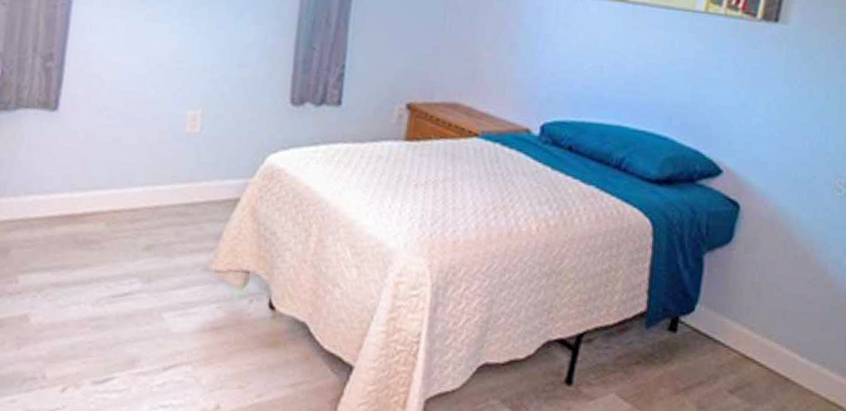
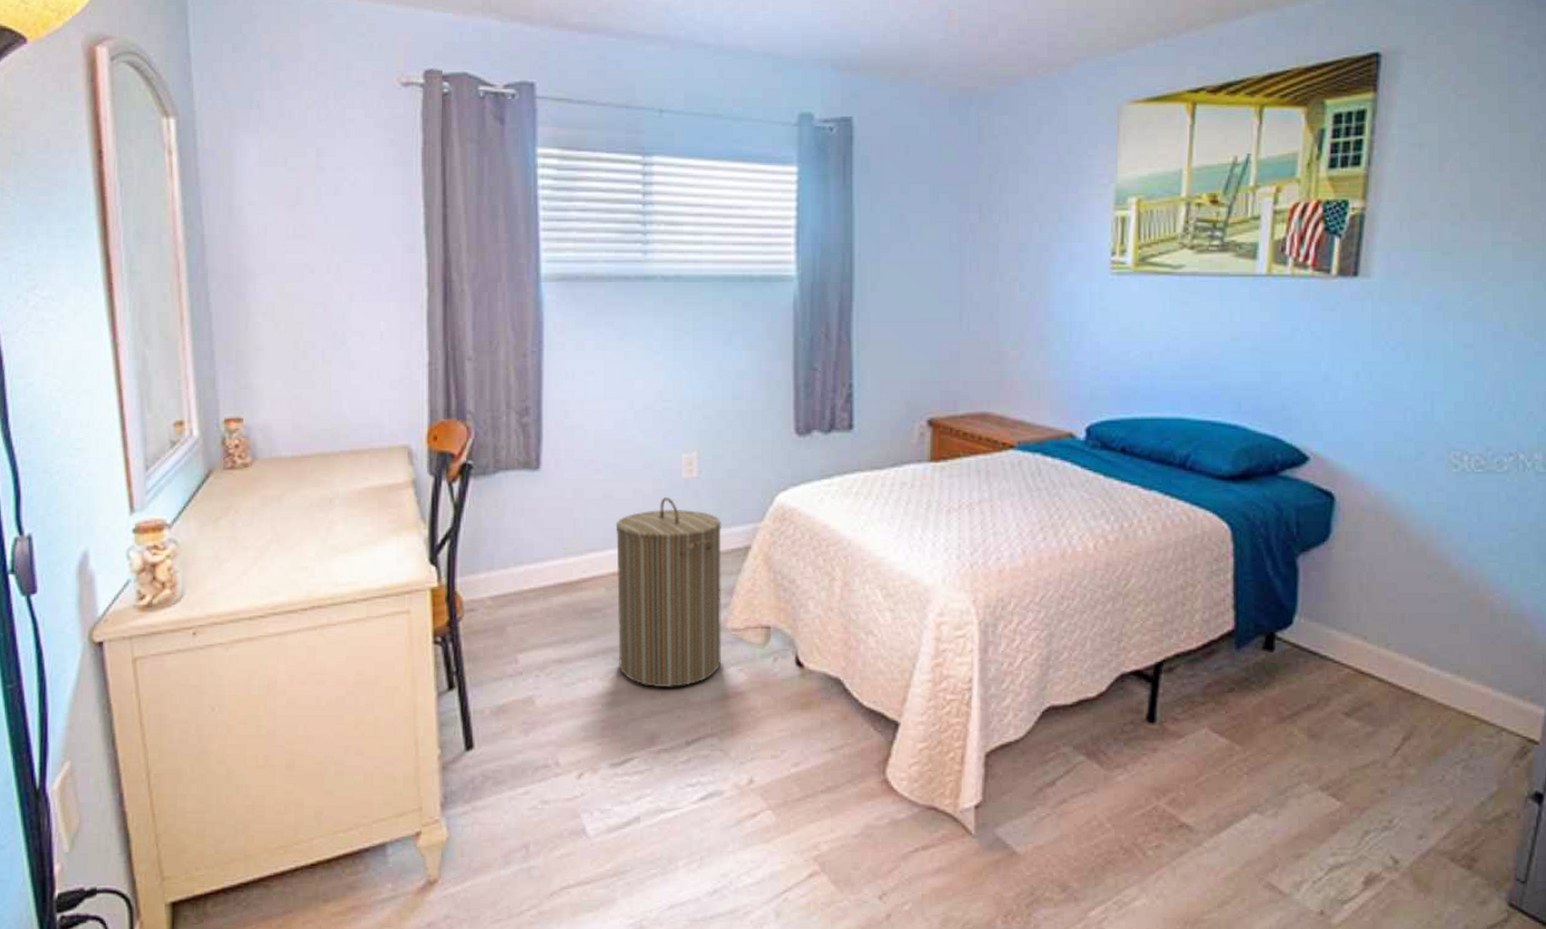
laundry hamper: none [110,147,216,318] -> present [615,497,722,688]

